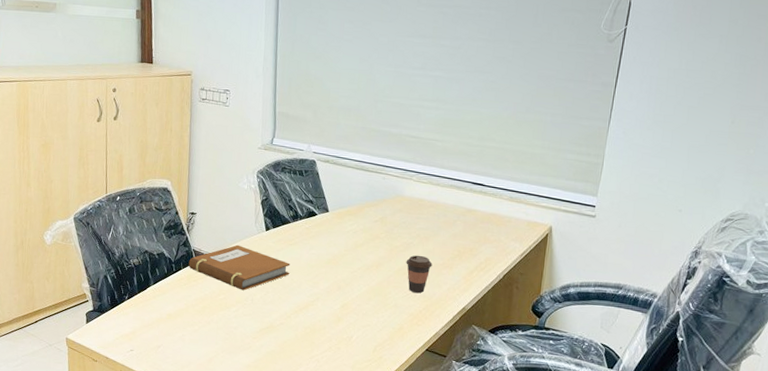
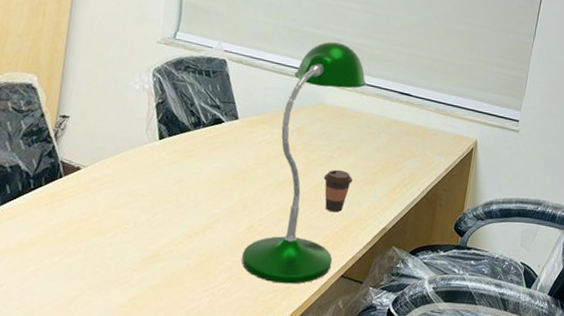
notebook: present [188,244,291,291] -> none [52,155,187,212]
desk lamp: none [339,138,441,355] -> present [241,41,367,284]

